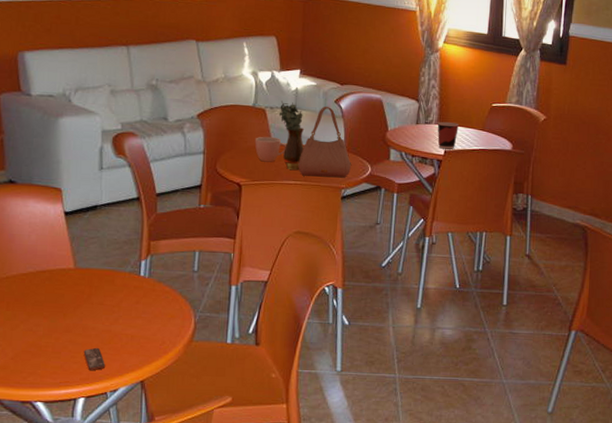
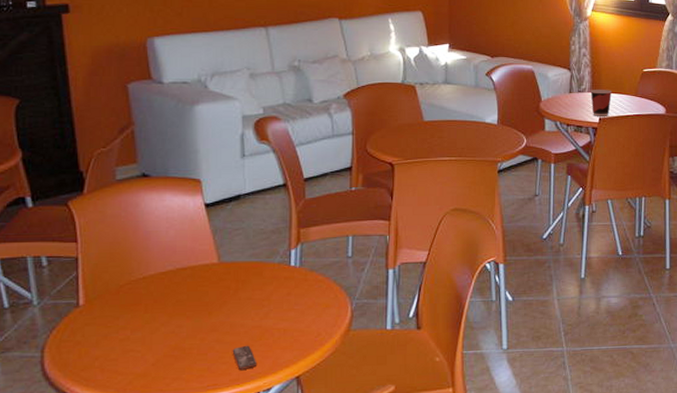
cup: present [254,136,286,162] -> none [405,113,438,139]
vase: present [278,101,305,170] -> none [429,76,457,145]
handbag: present [297,106,352,177] -> none [451,79,507,151]

